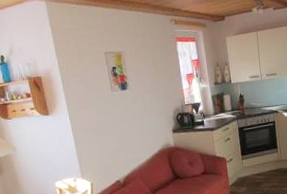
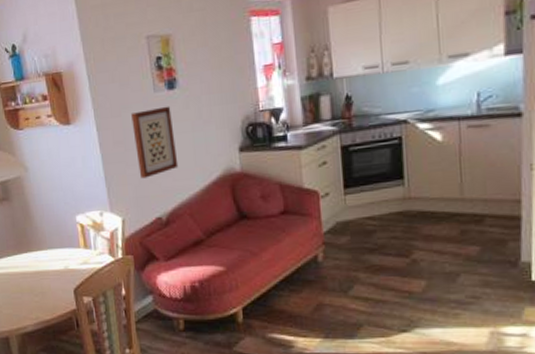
wall art: none [95,101,131,153] -> present [131,106,179,179]

